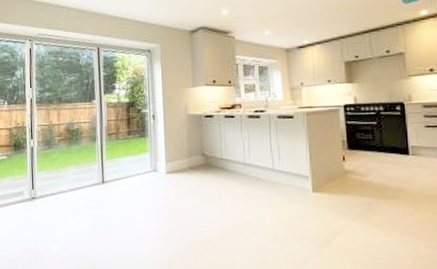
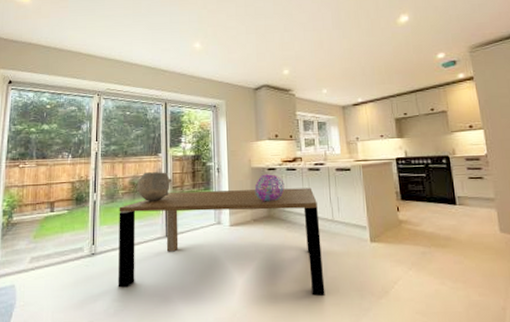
dining table: none [56,135,264,244] -> present [118,188,325,296]
ceramic pot: none [71,119,106,149] -> present [136,172,171,202]
decorative sphere: none [191,121,223,150] -> present [254,174,285,202]

